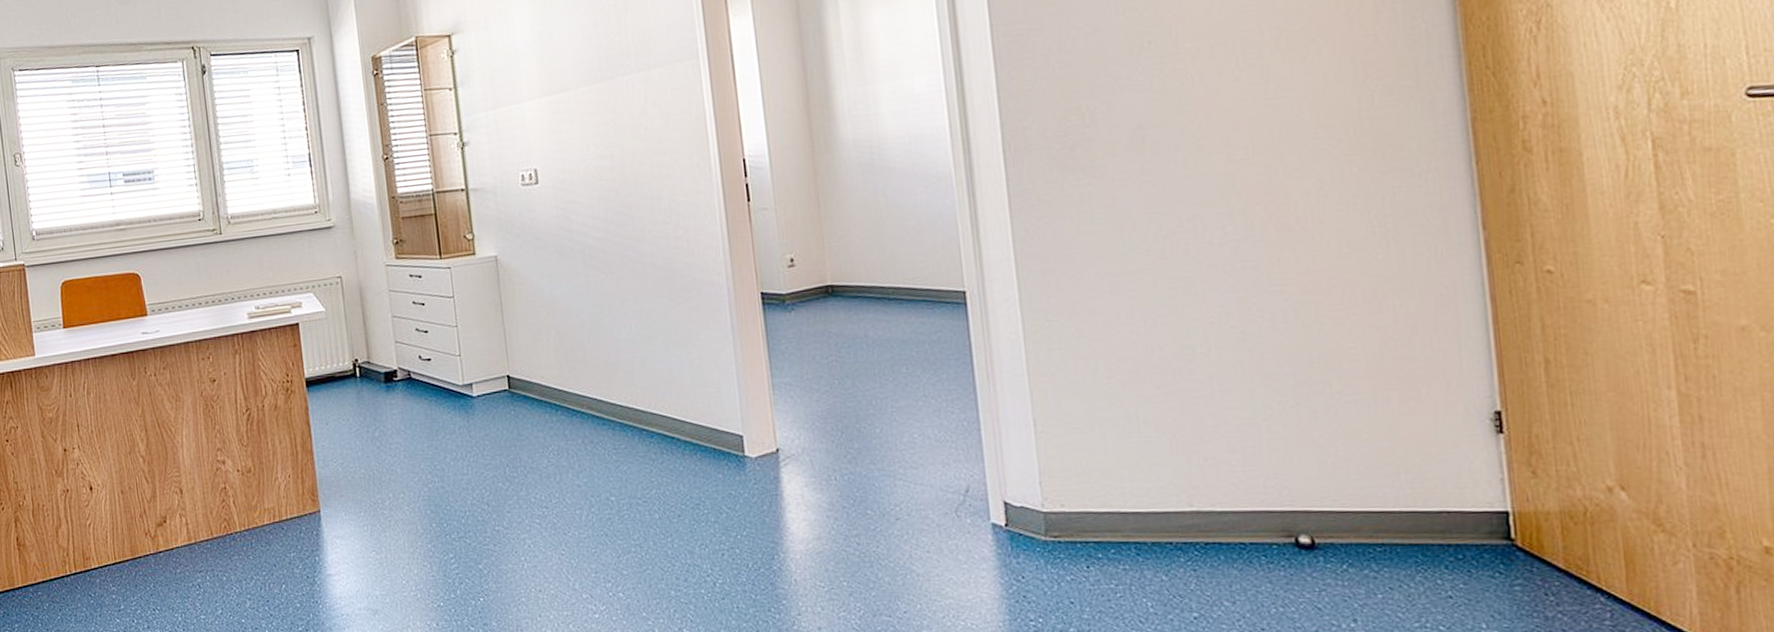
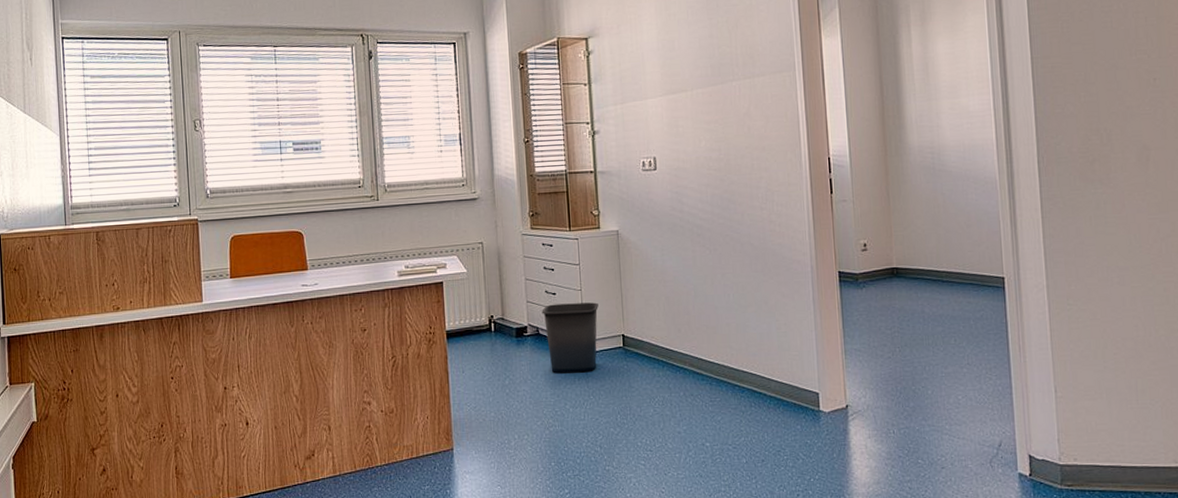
waste bin: none [413,339,479,423] -> present [542,302,599,374]

